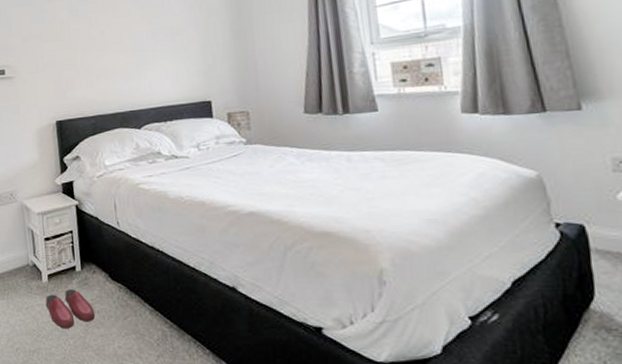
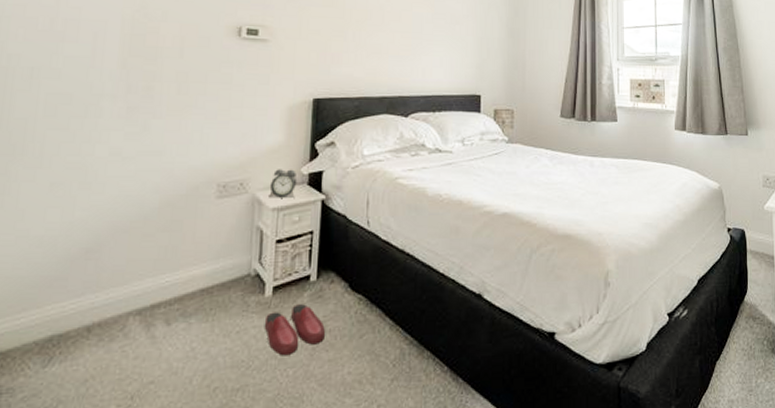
alarm clock: none [32,181,54,205] -> present [269,169,298,198]

